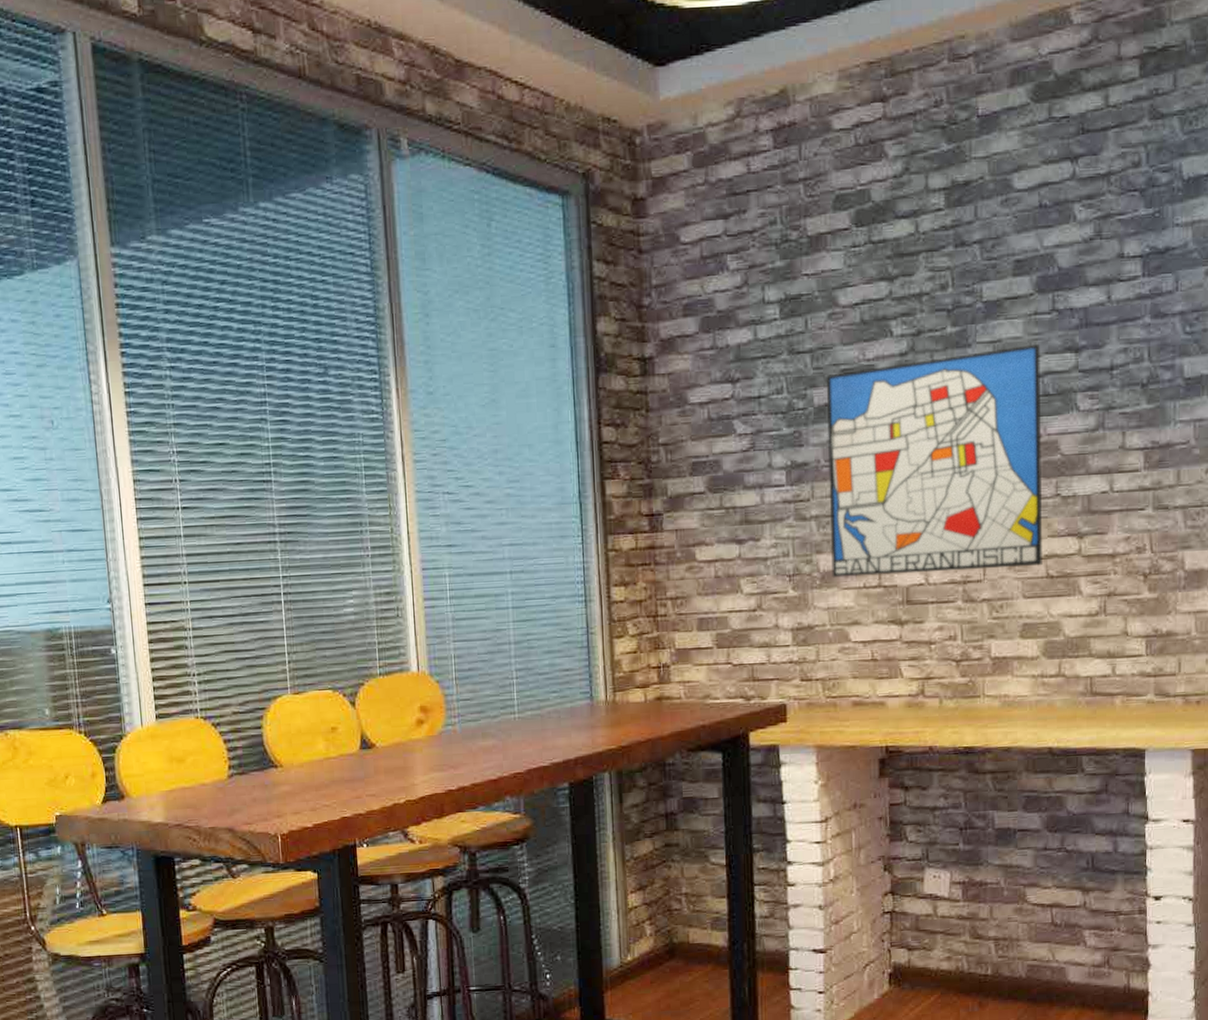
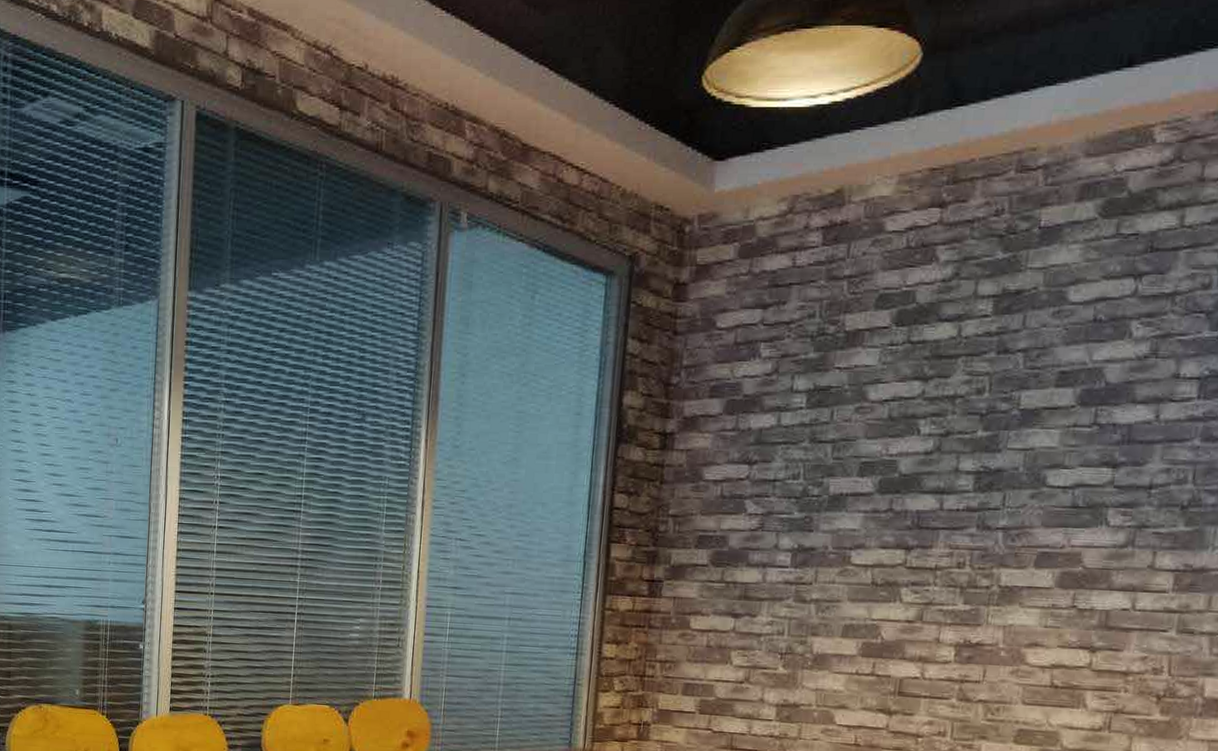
wall art: present [826,343,1043,578] -> none [824,455,1076,674]

